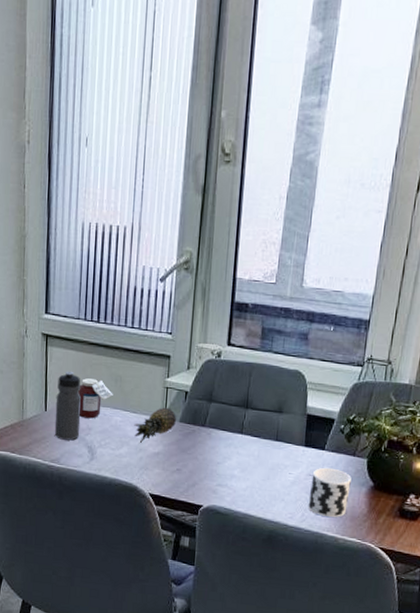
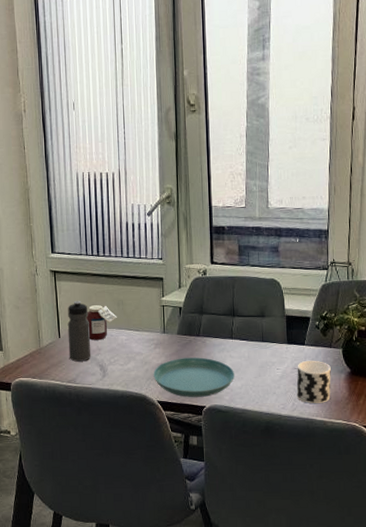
fruit: present [134,407,177,443] -> none [138,323,175,357]
saucer: none [147,448,240,495] -> present [153,357,234,397]

